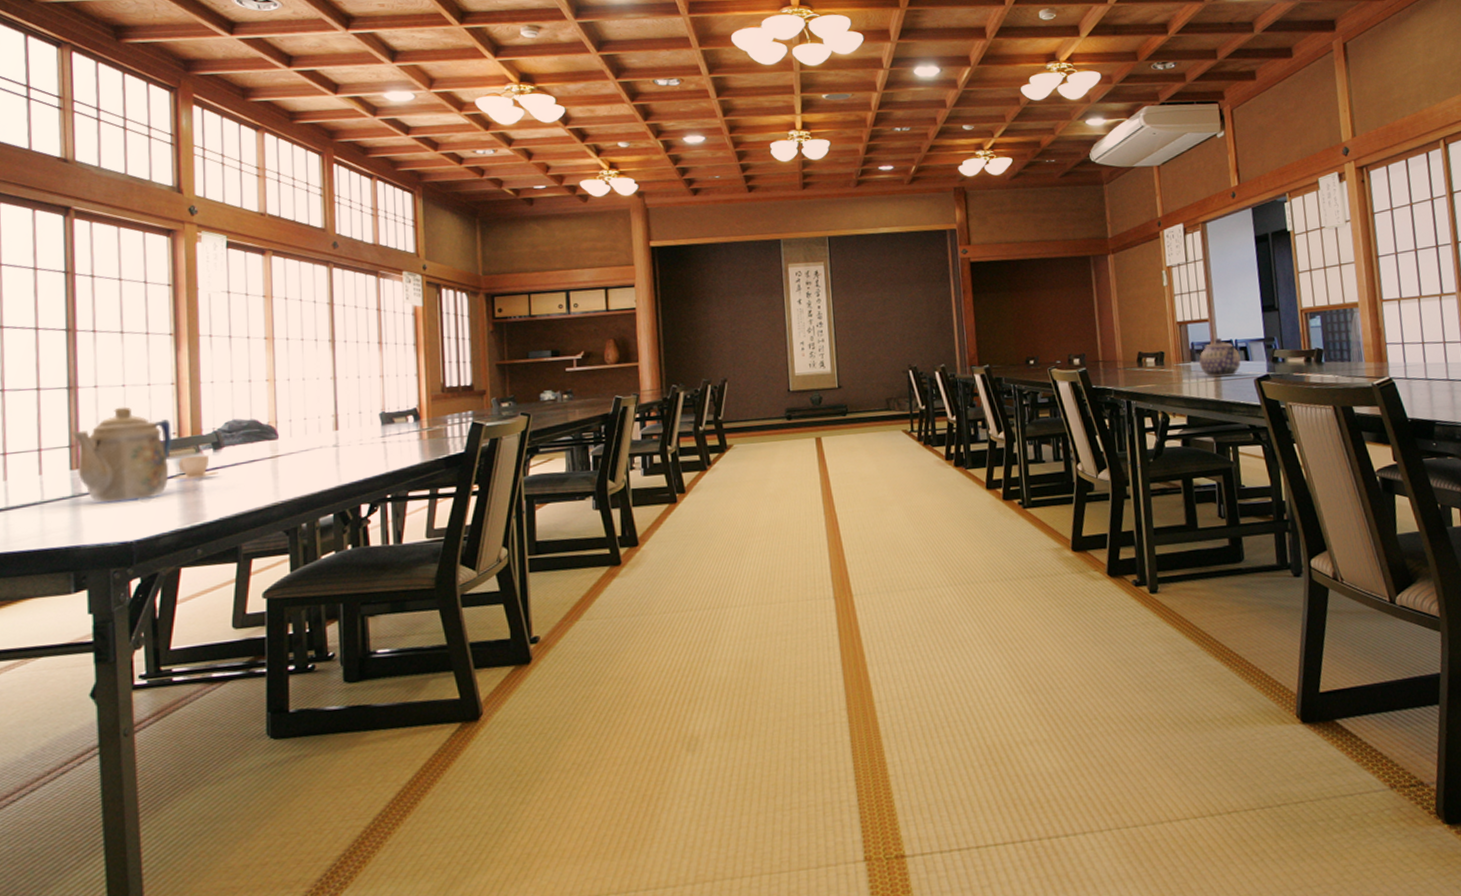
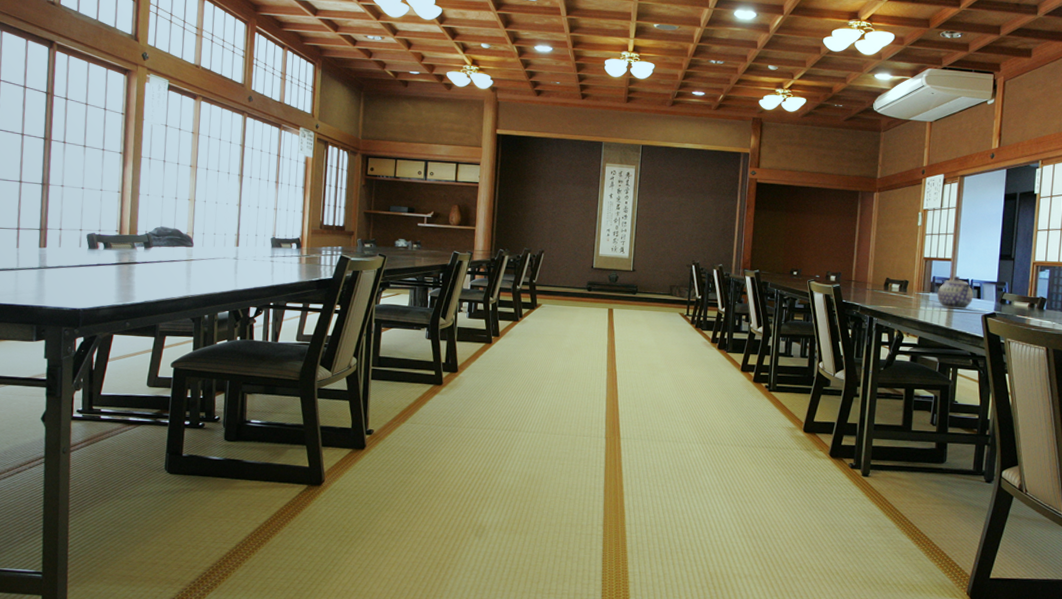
teapot: present [71,406,173,504] -> none [42,204,115,278]
teacup: present [172,455,218,480] -> none [113,250,147,269]

